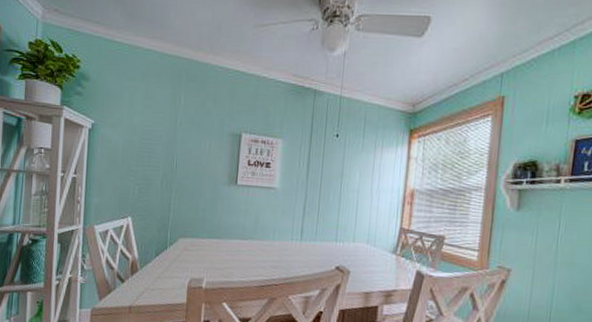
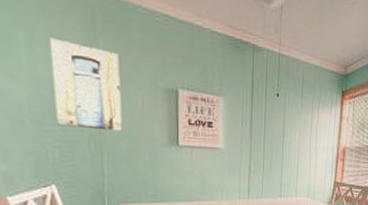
wall art: none [140,96,195,171] -> present [49,37,123,132]

